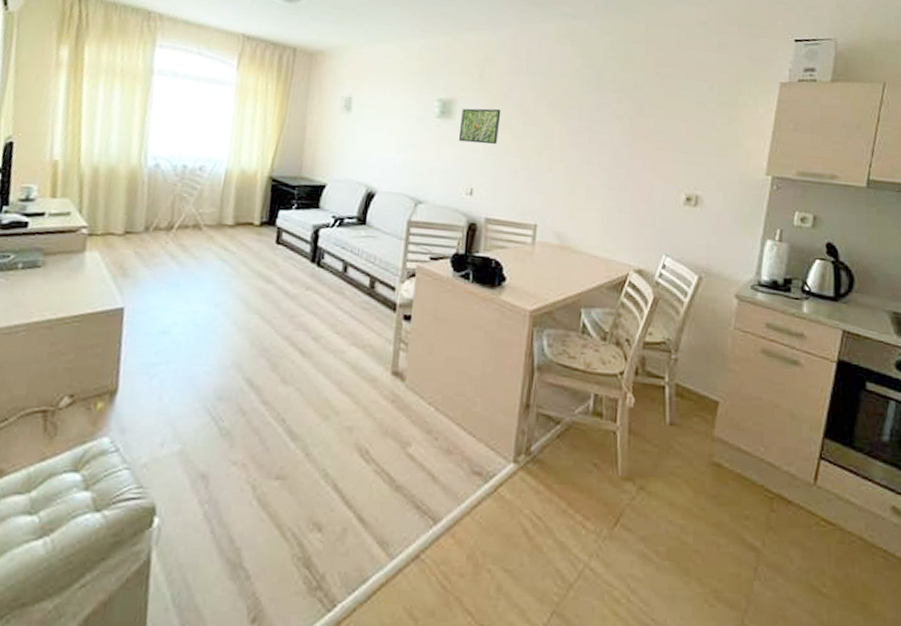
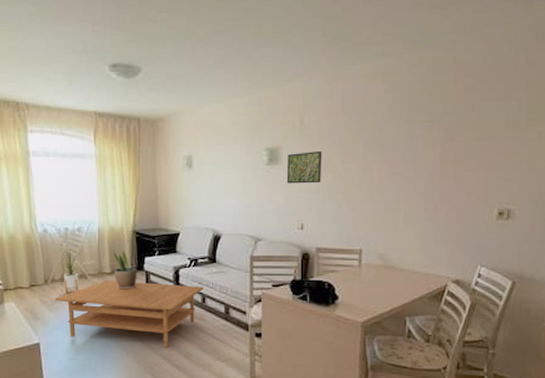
coffee table: none [154,233,347,326] -> present [54,280,204,348]
house plant: none [163,188,200,247] -> present [55,247,83,294]
potted plant: none [237,199,267,248] -> present [113,251,137,290]

